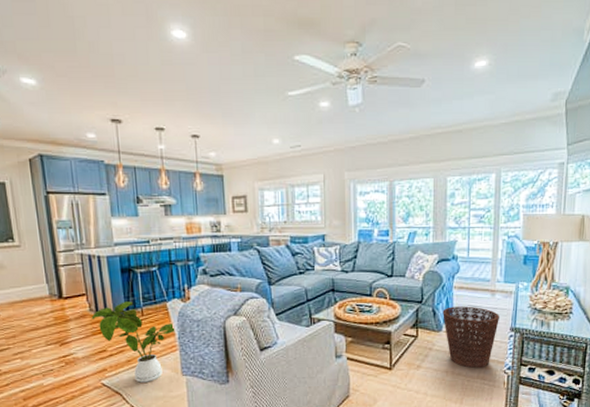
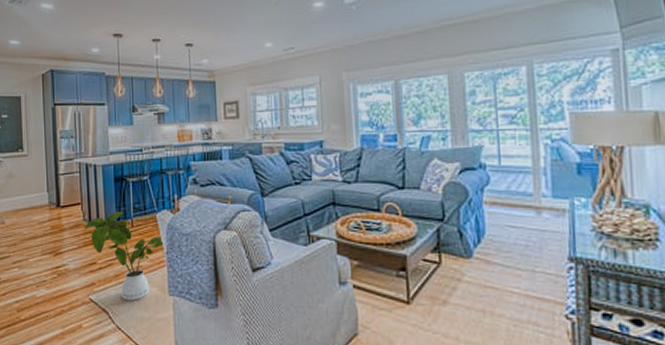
basket: present [443,306,499,368] -> none [472,227,551,309]

